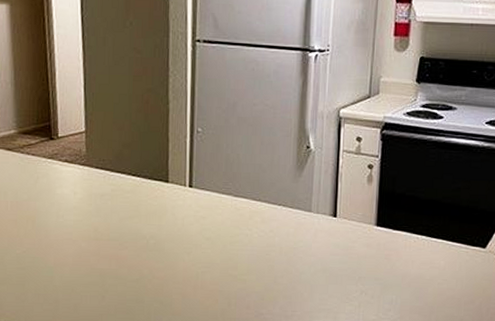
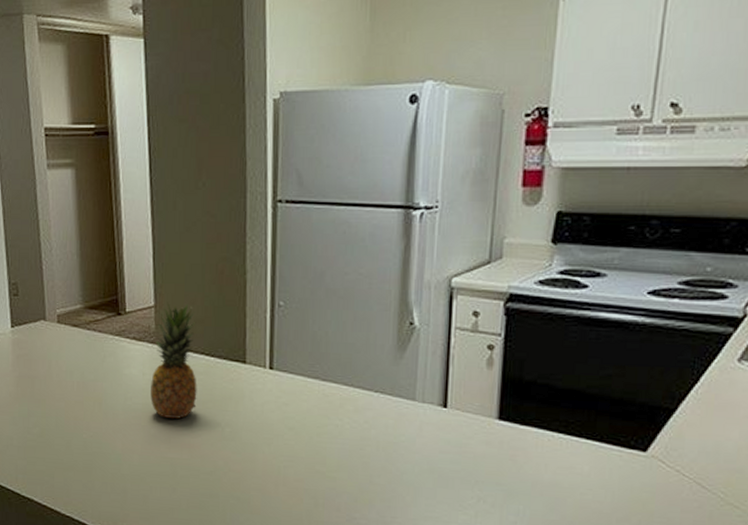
fruit: none [81,128,125,233] -> present [150,302,197,419]

